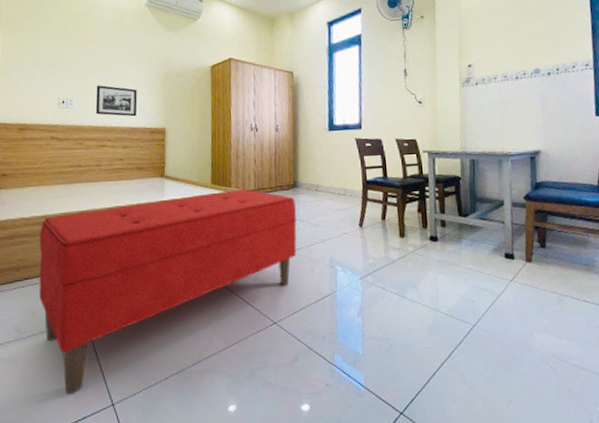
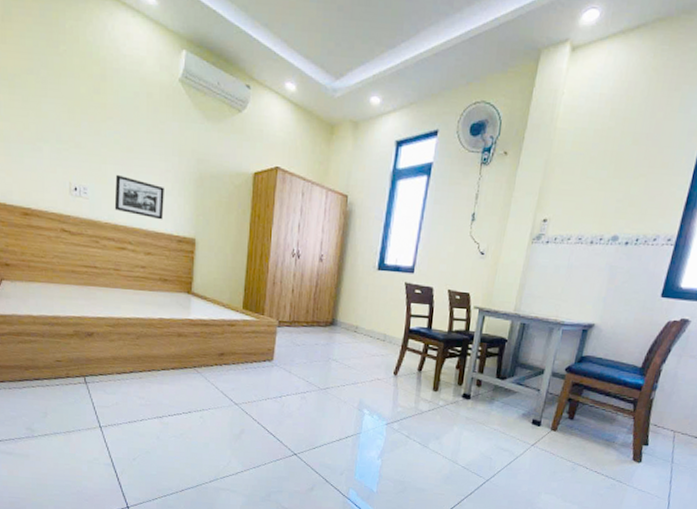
bench: present [39,189,297,395] -> none [49,318,331,494]

